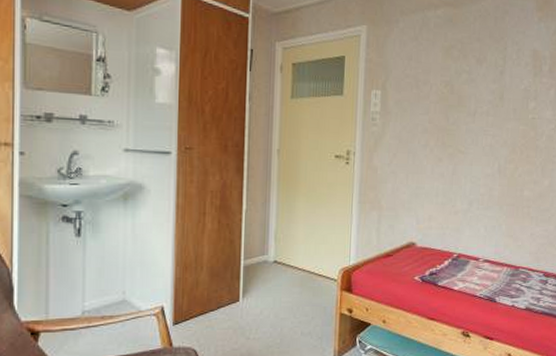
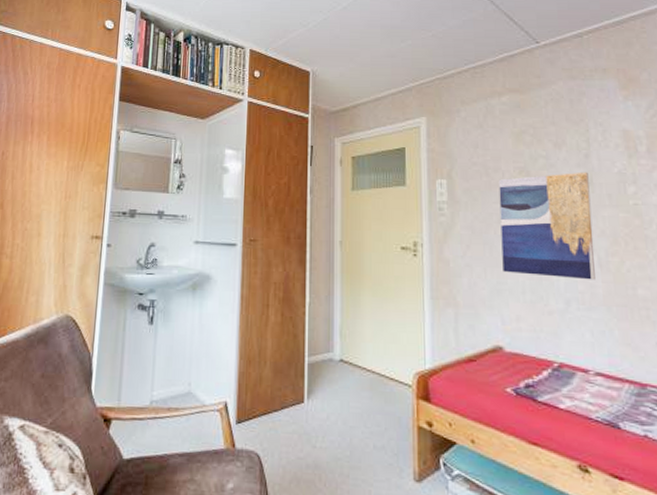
wall art: none [422,87,501,184] -> present [498,172,595,280]

